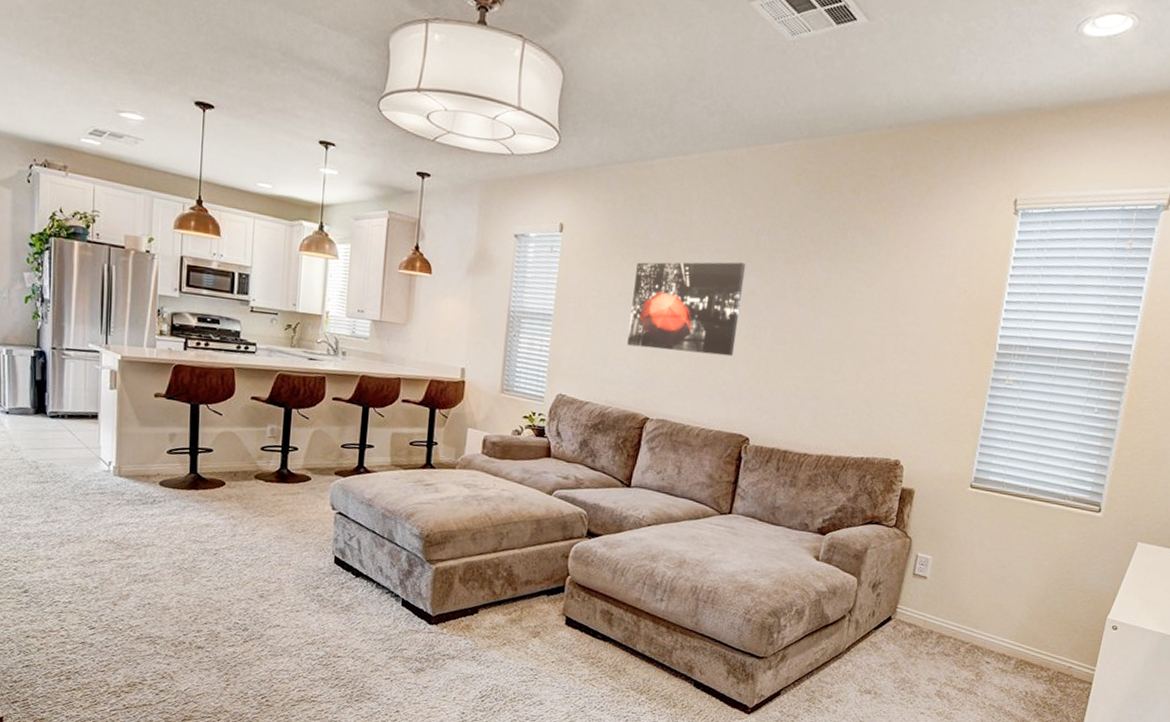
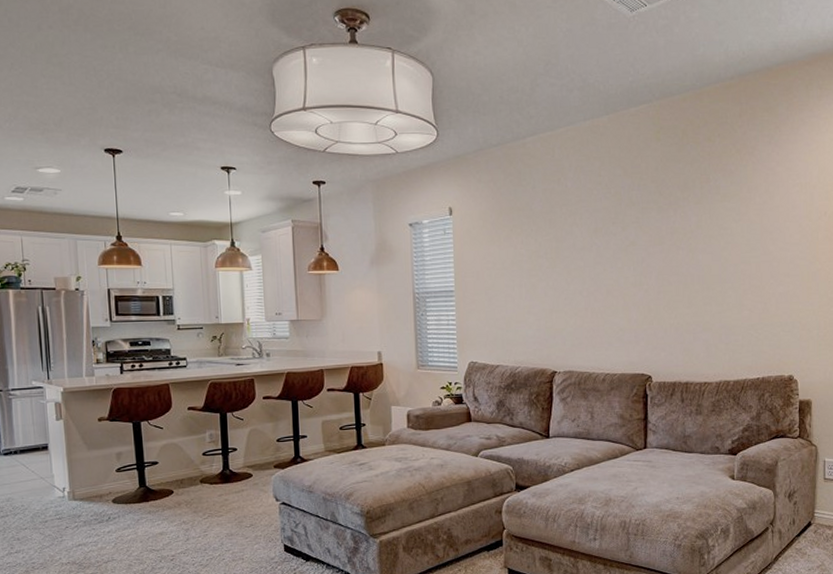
wall art: present [627,262,746,357] -> none [524,218,625,308]

